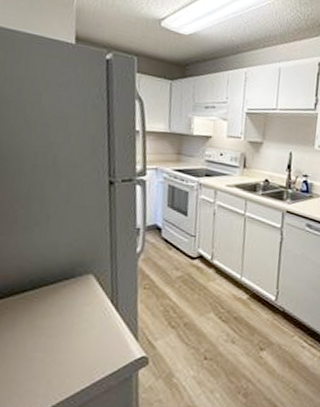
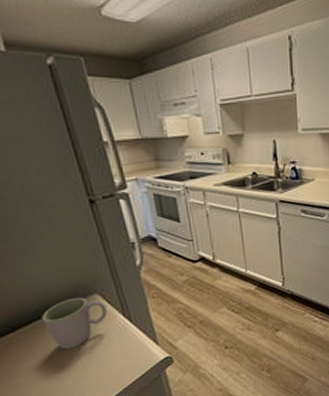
mug: none [33,274,98,328] -> present [41,297,107,350]

